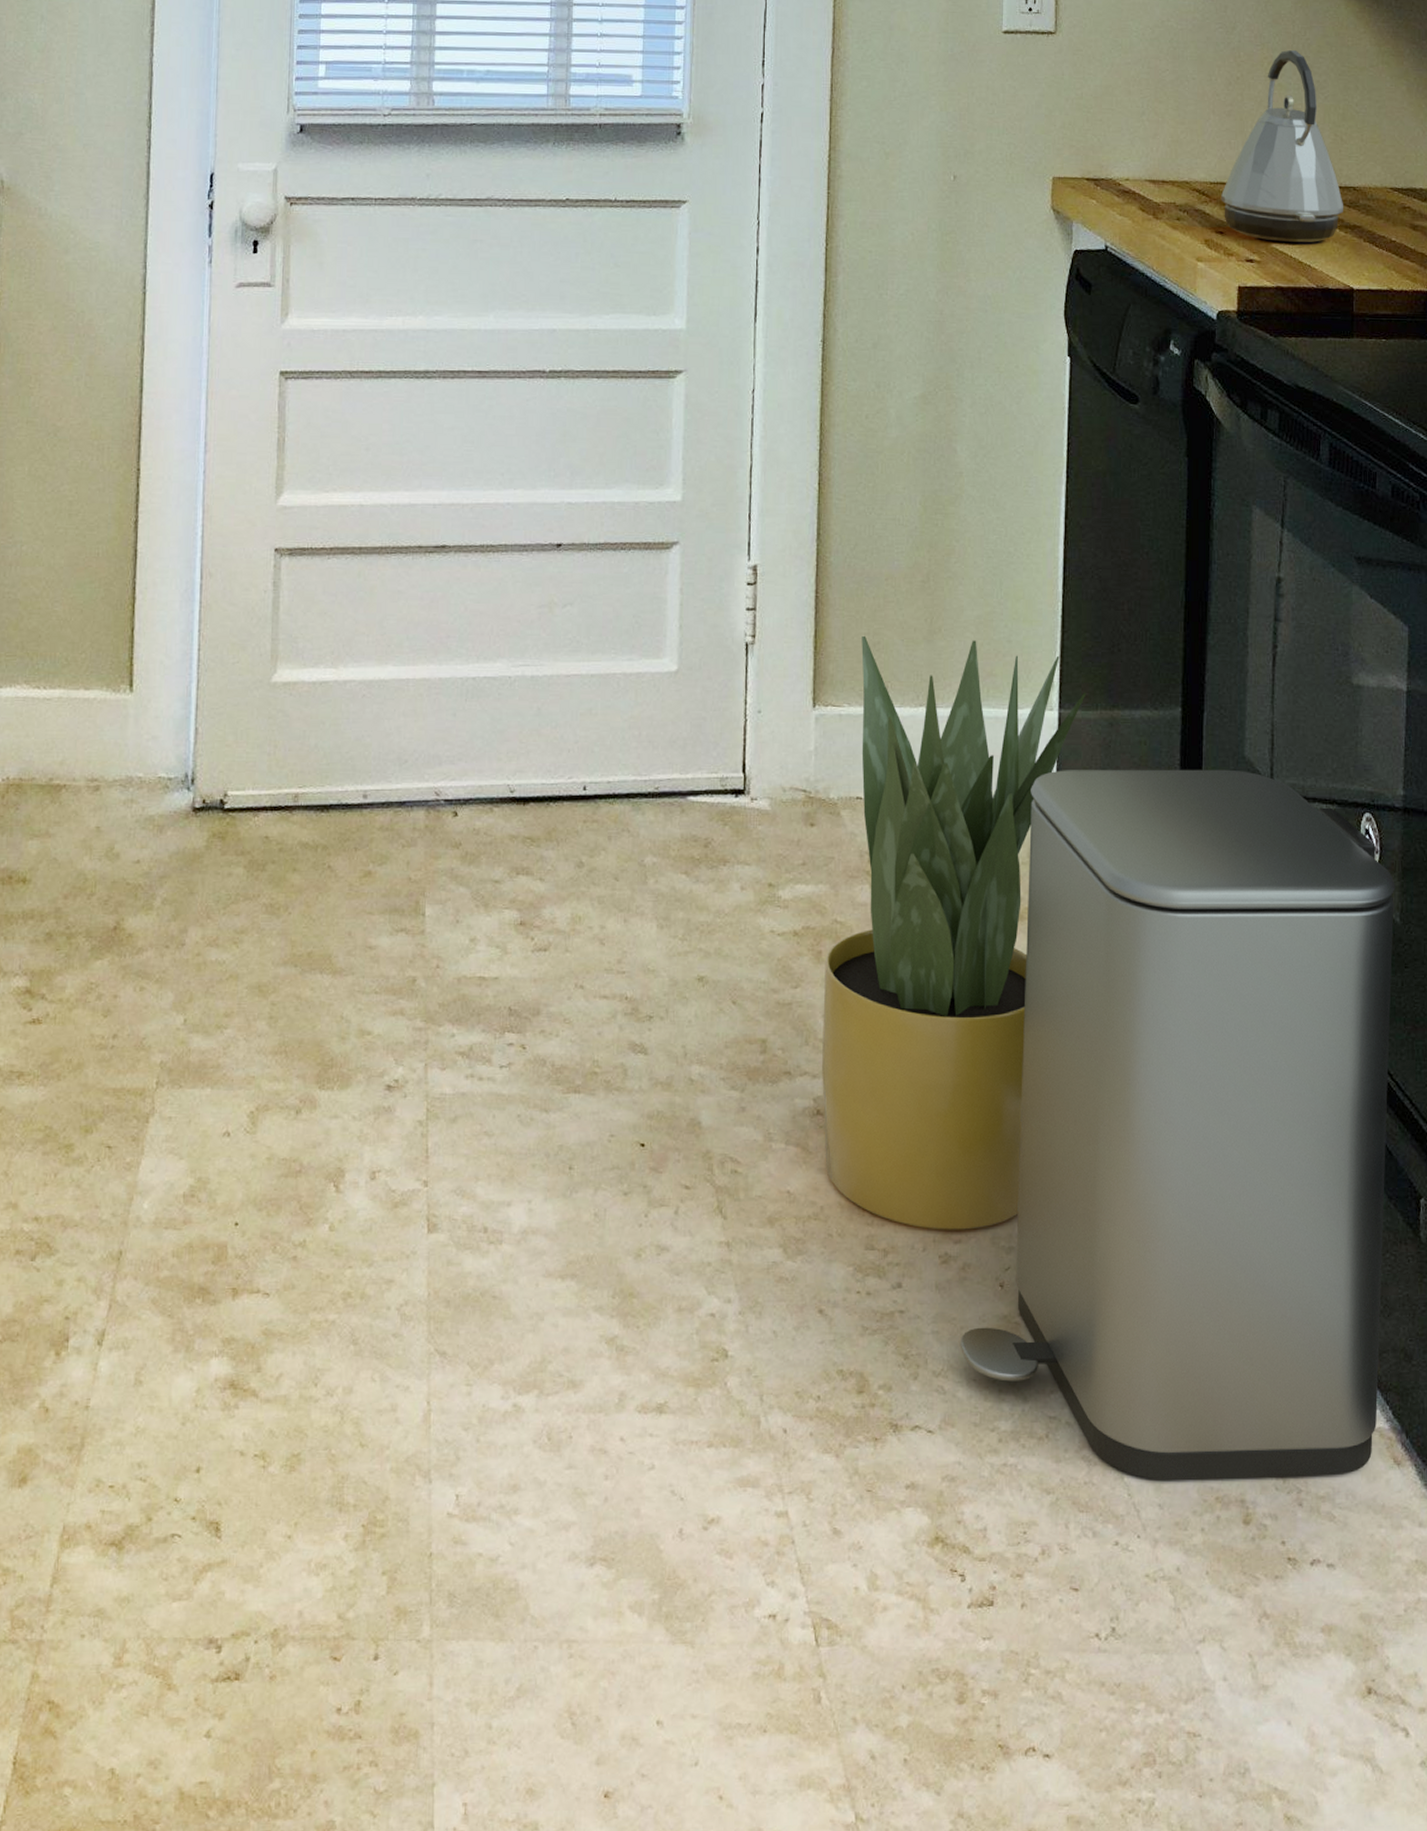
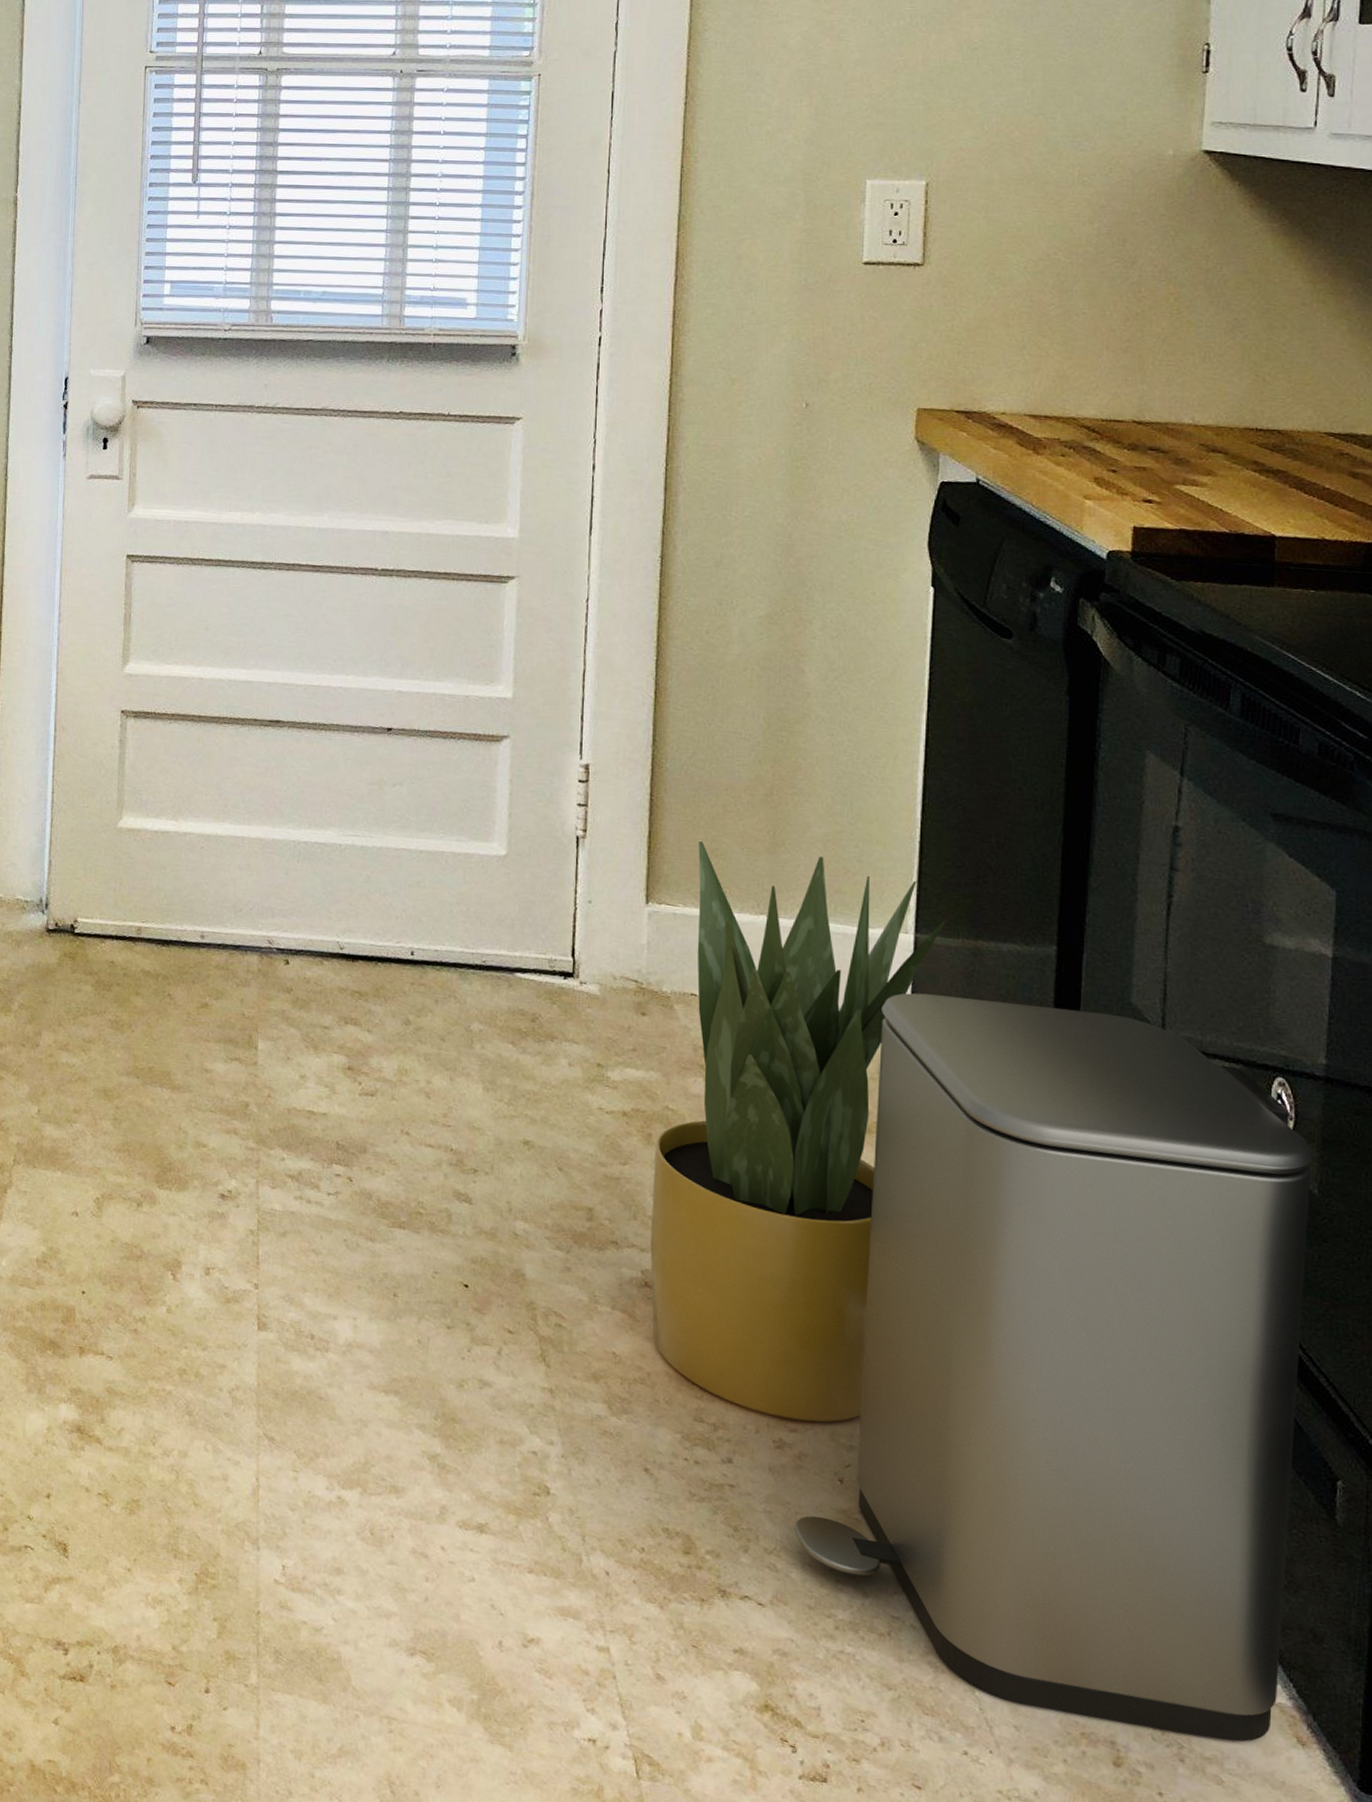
kettle: present [1221,50,1344,243] -> none [1115,286,1266,486]

